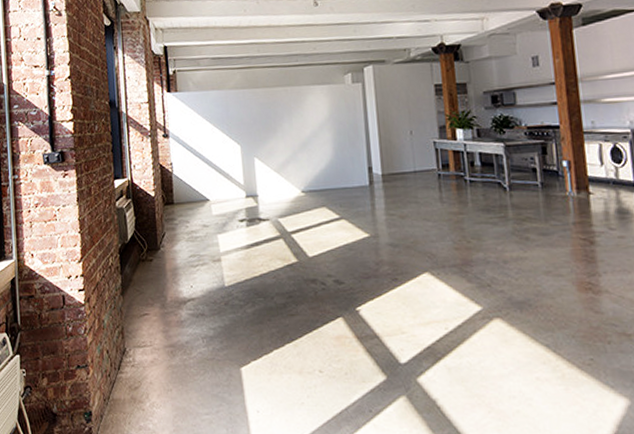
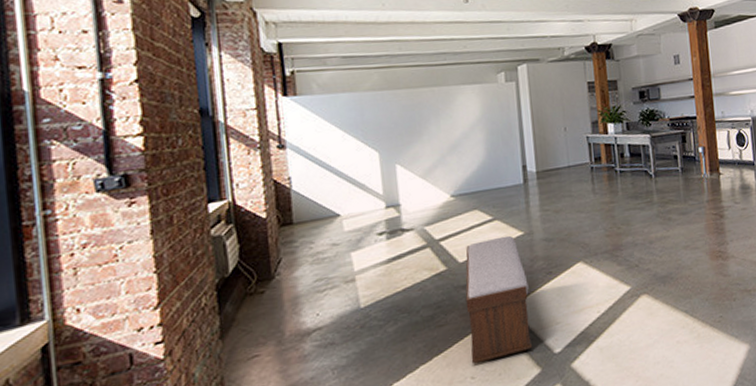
bench: none [314,236,378,359] -> present [465,235,533,364]

